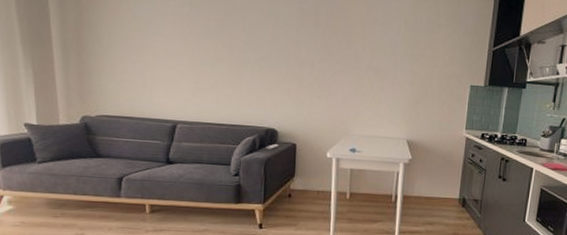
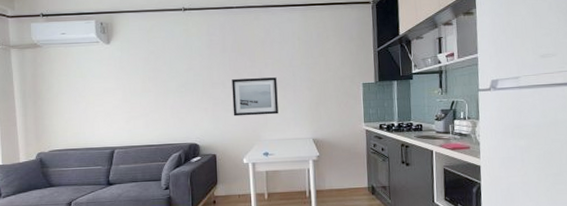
wall art: none [320,60,375,108] -> present [232,77,278,117]

